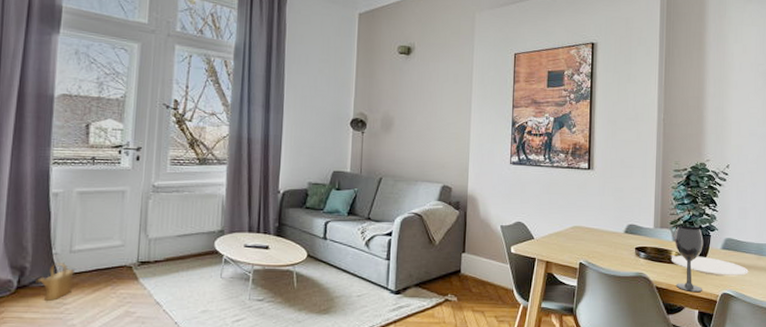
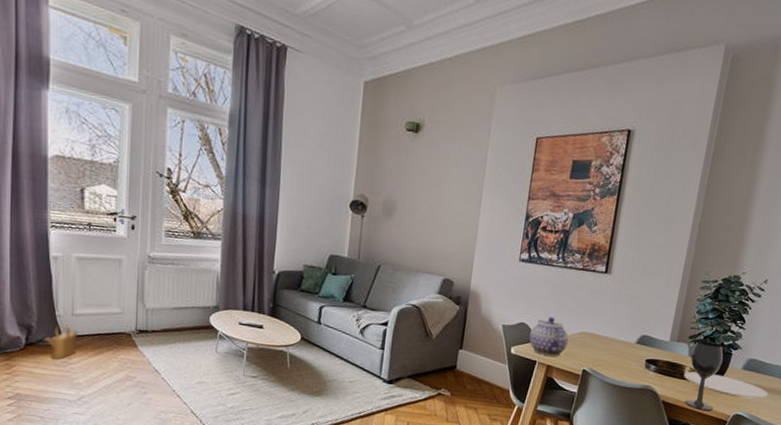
teapot: none [526,214,563,252] -> present [529,316,569,357]

